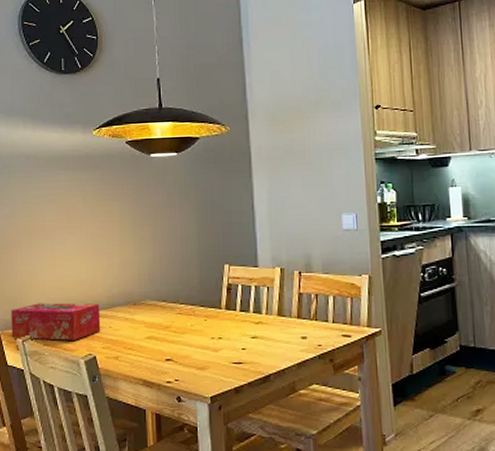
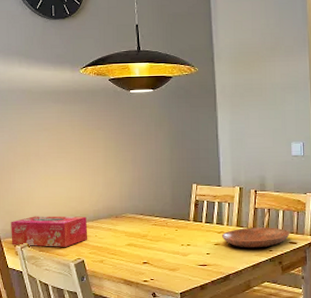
bowl: none [259,316,343,342] -> present [221,227,290,248]

